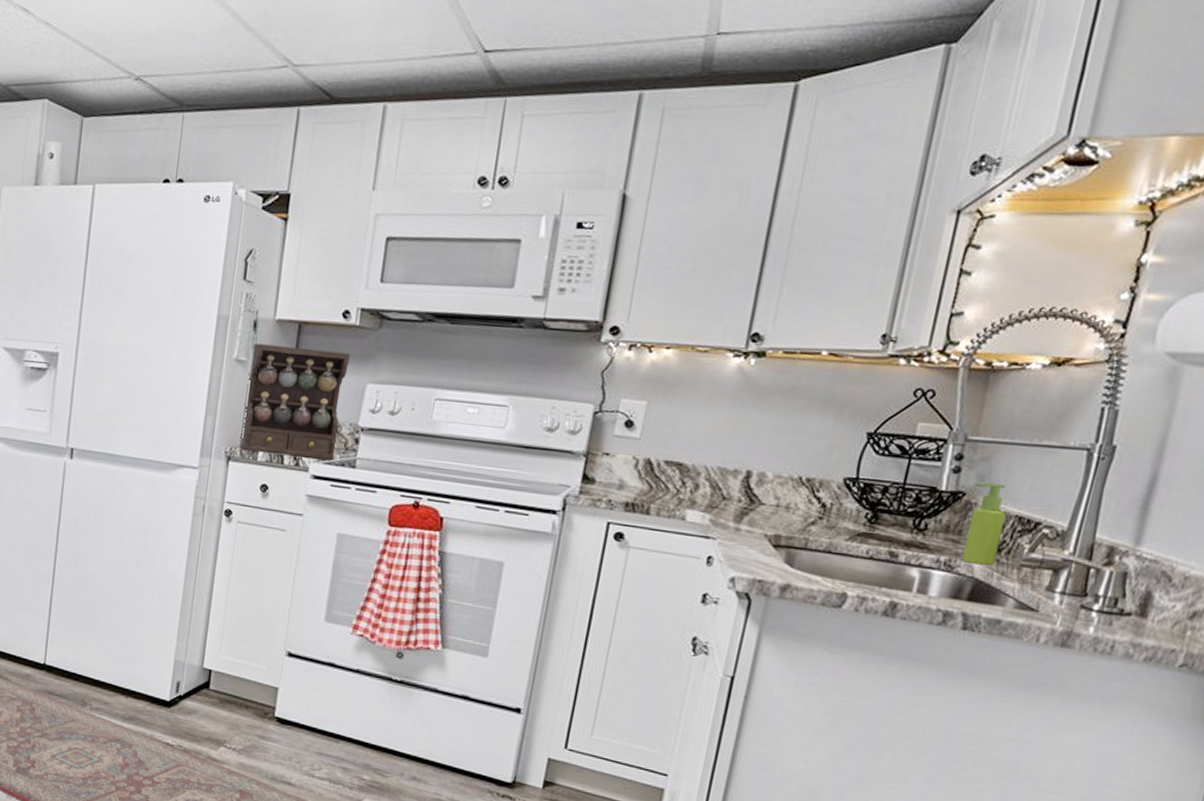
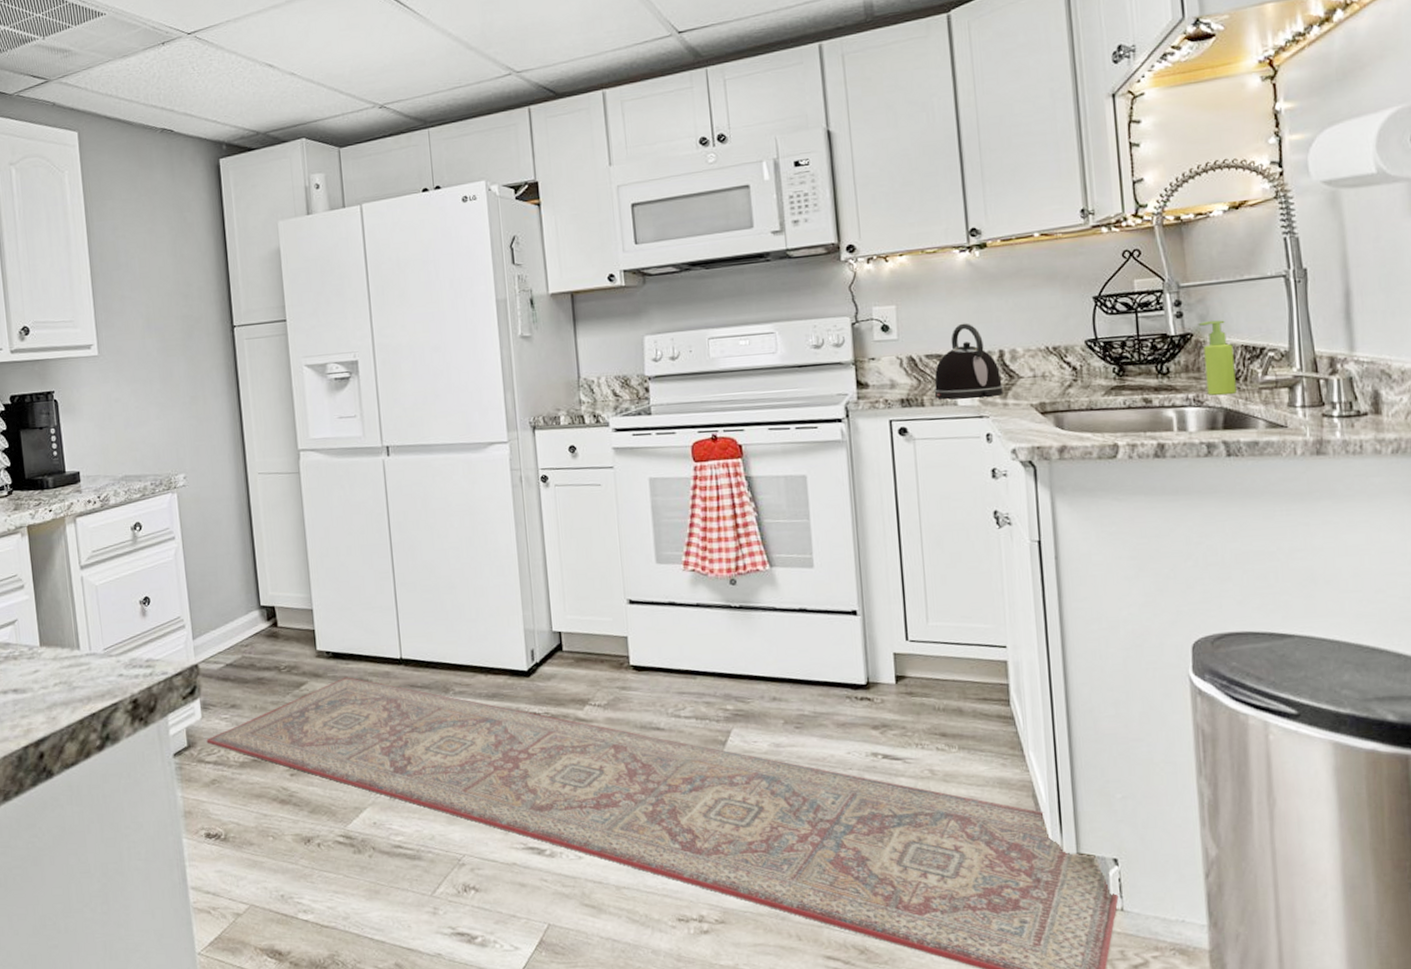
spice rack: present [239,343,350,460] -> none [534,312,630,418]
kettle: none [663,434,742,519] -> present [934,323,1004,399]

